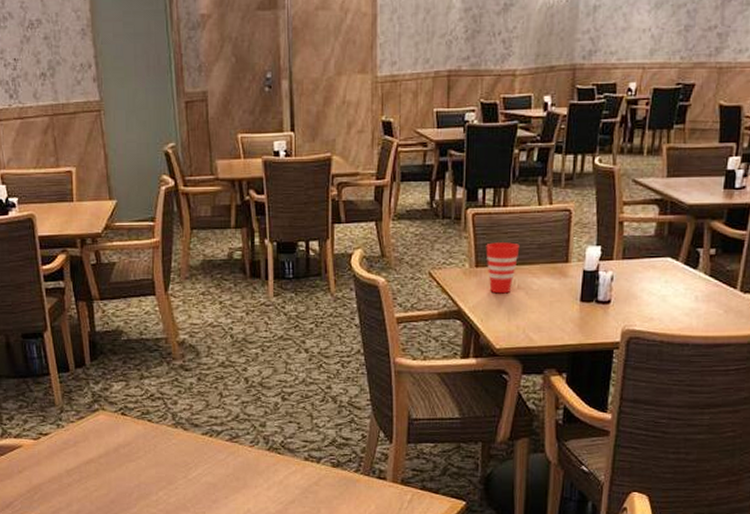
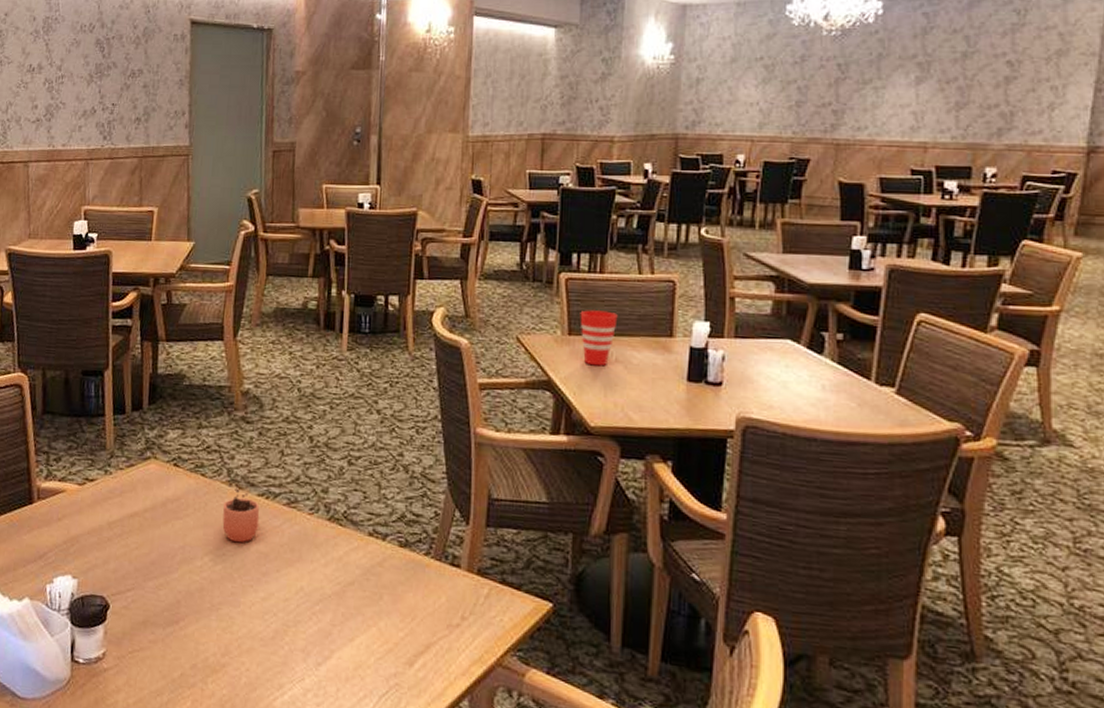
cocoa: none [171,420,206,476] -> present [222,477,260,542]

